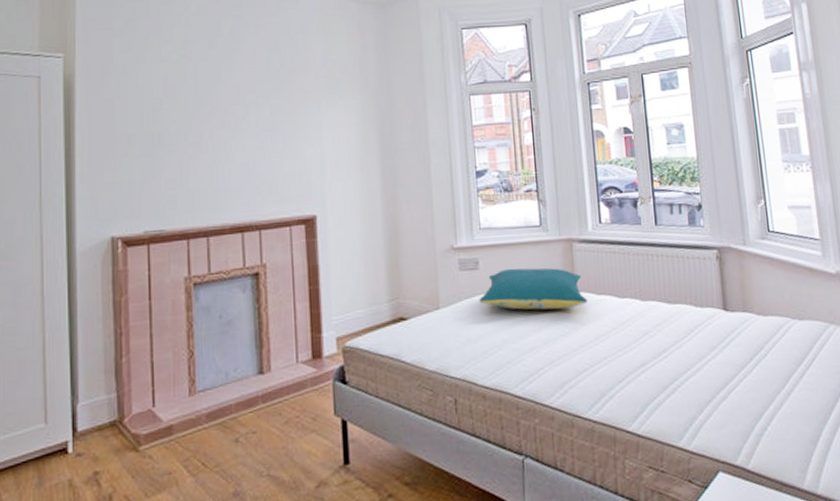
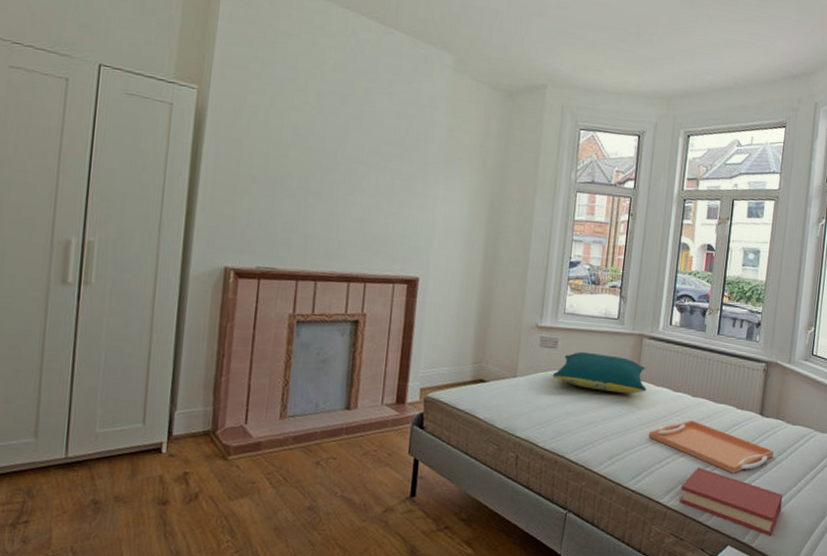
serving tray: none [600,327,750,384] -> present [649,420,774,474]
hardback book: none [649,382,774,454] -> present [679,467,783,536]

